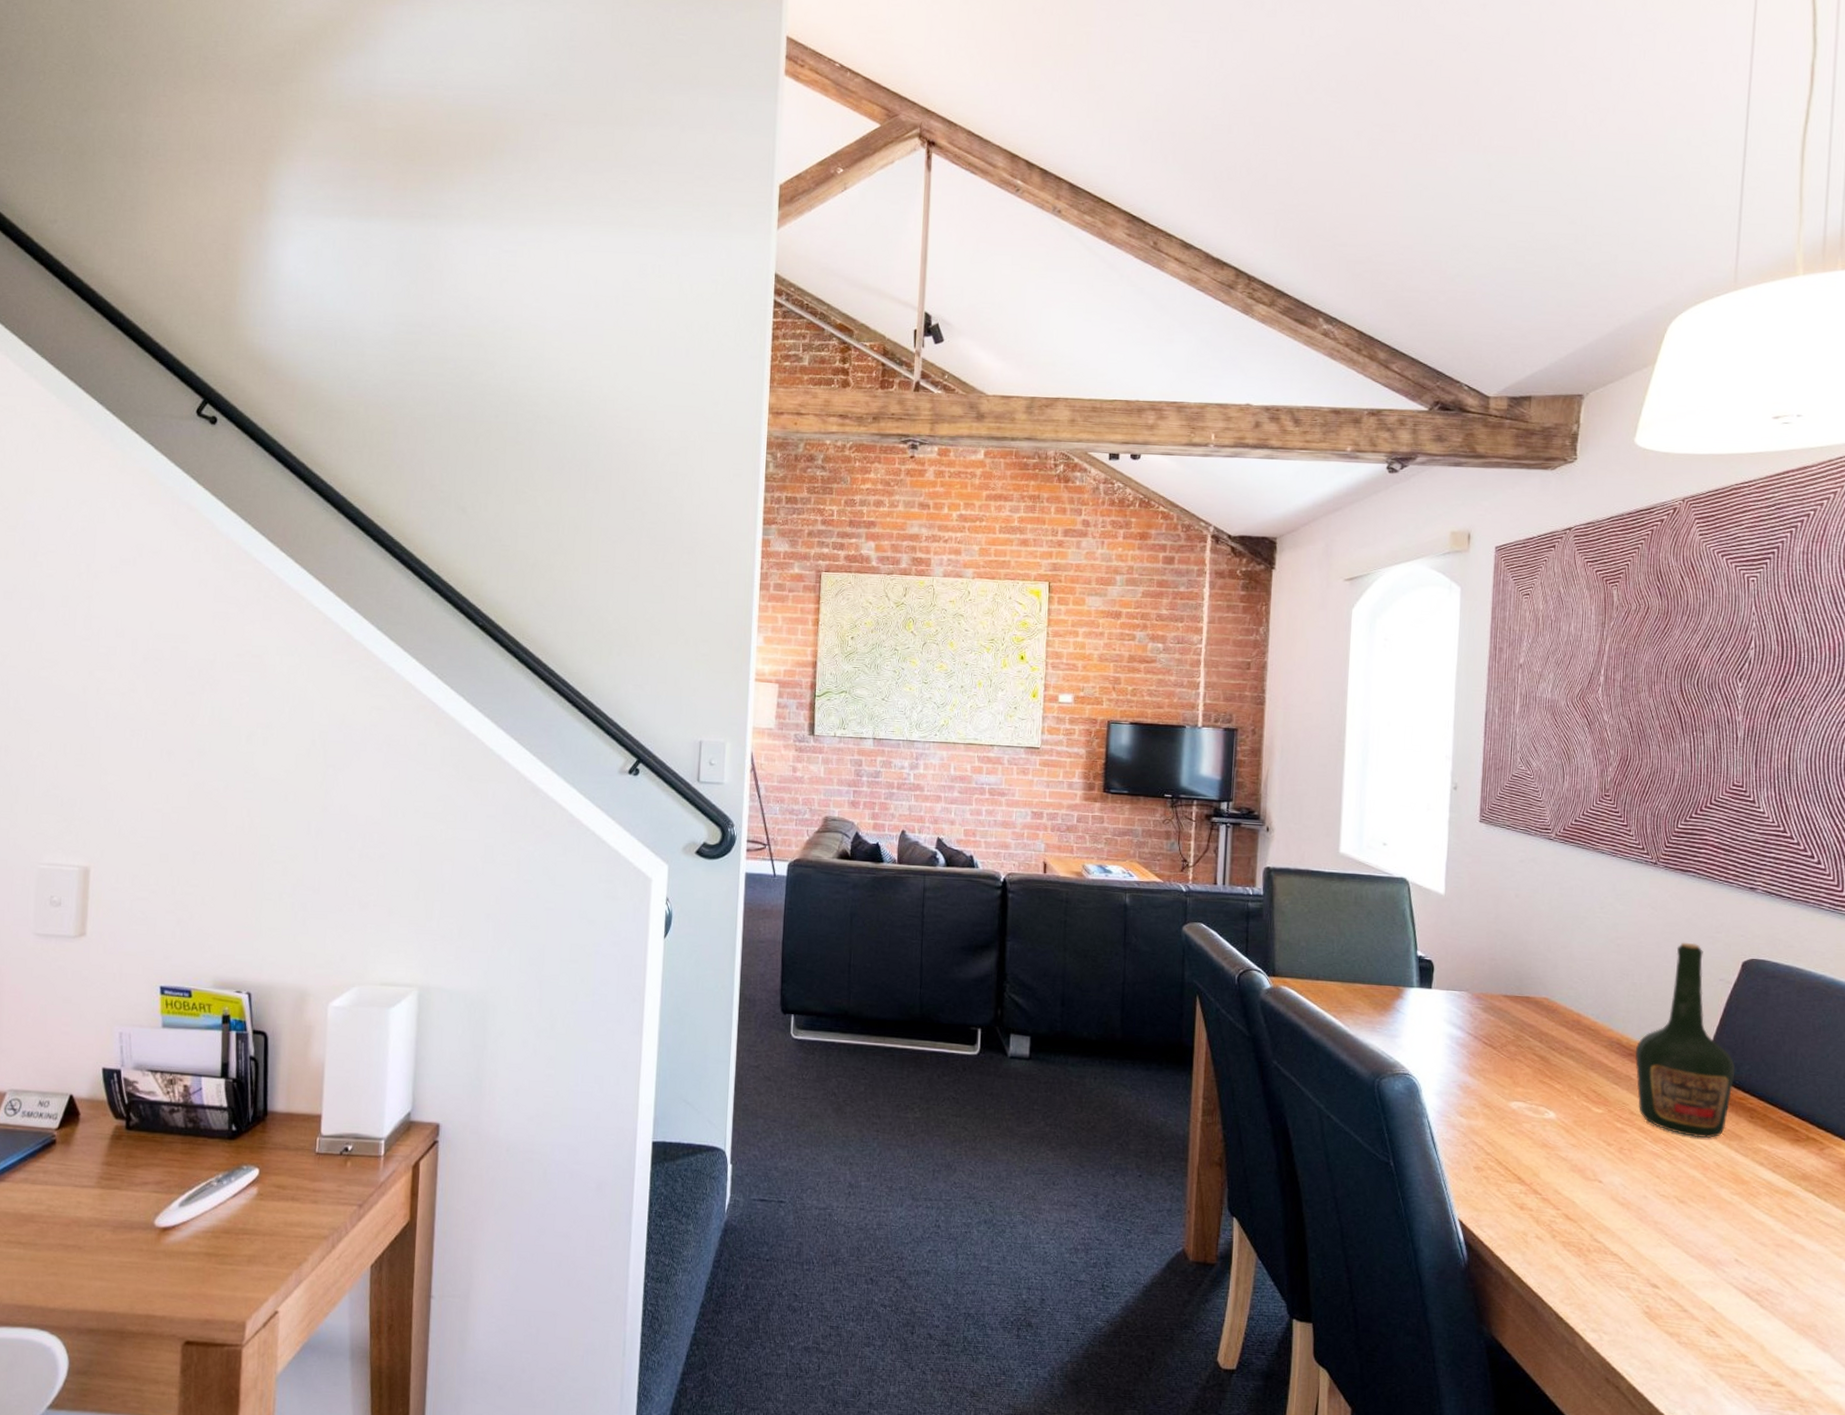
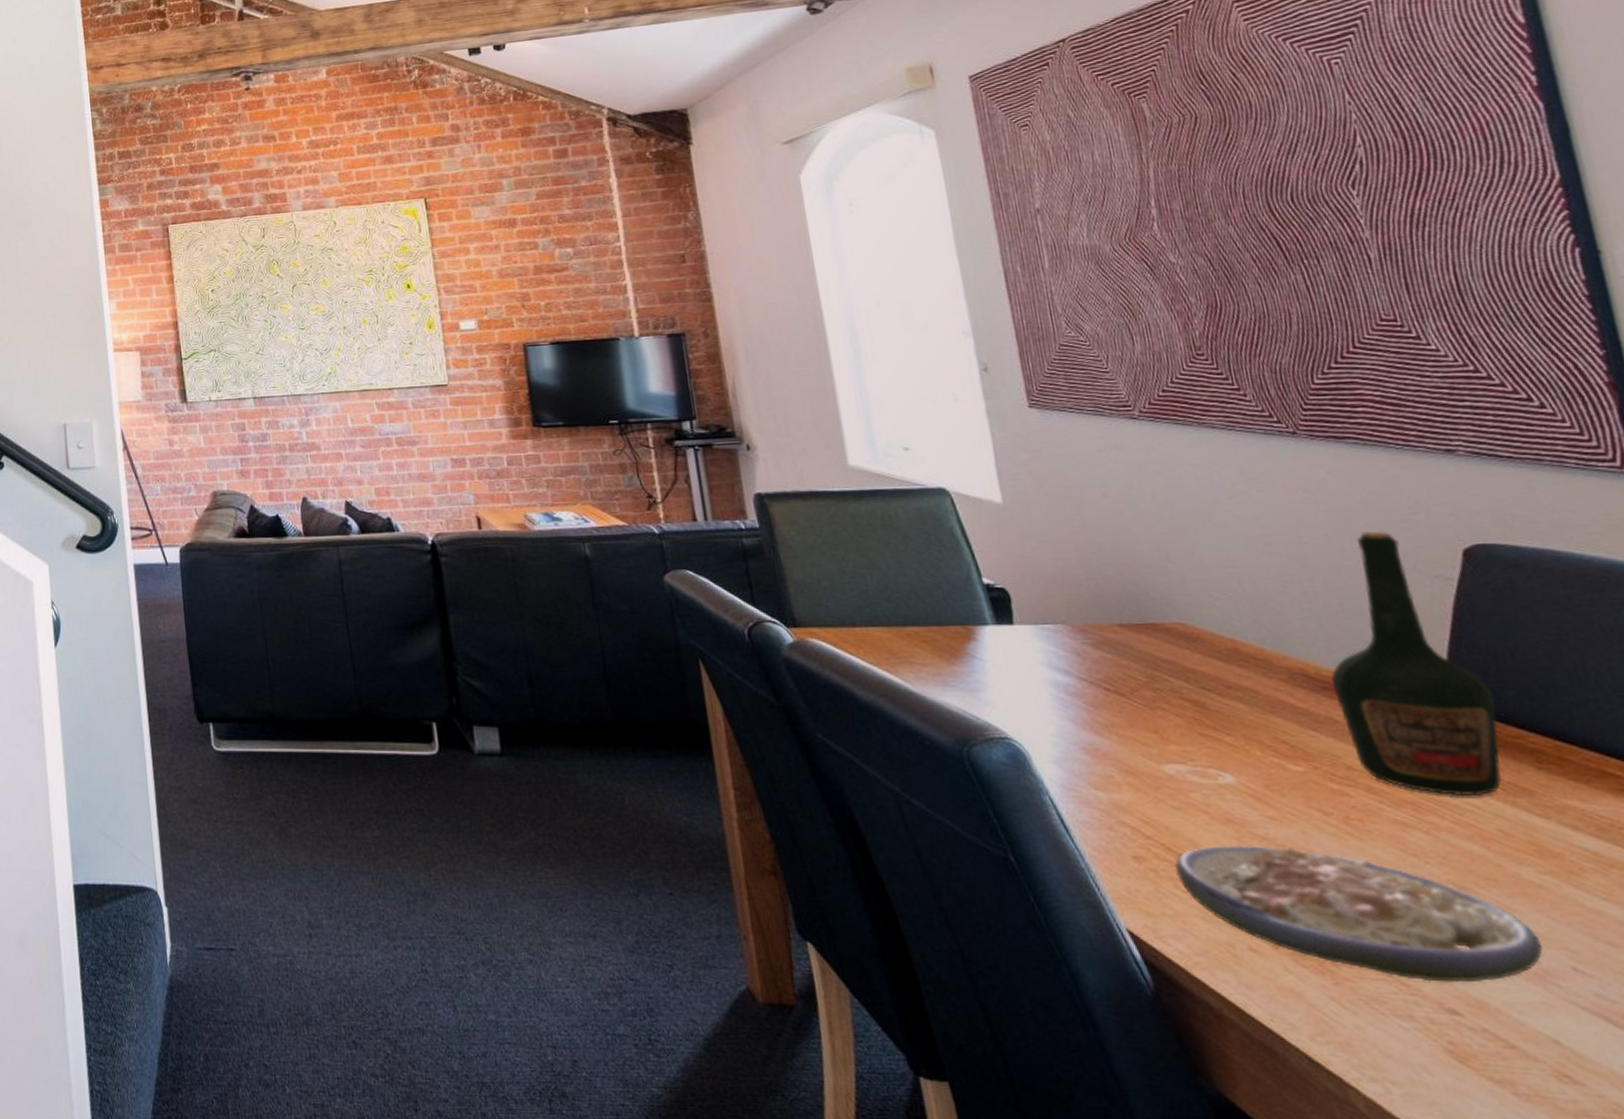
soup: none [1500,1162,1721,1267] -> present [1174,844,1543,983]

